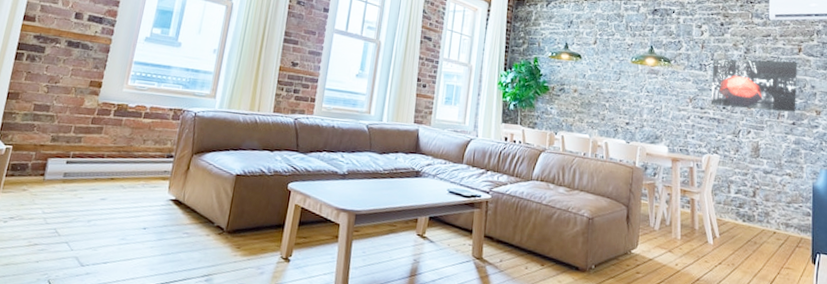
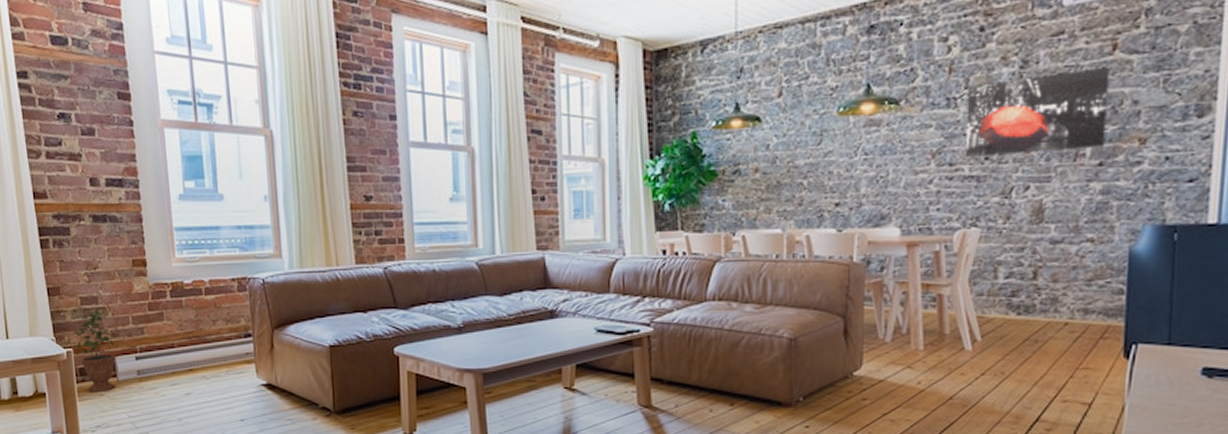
potted plant: none [13,114,52,188] -> present [71,308,116,393]

